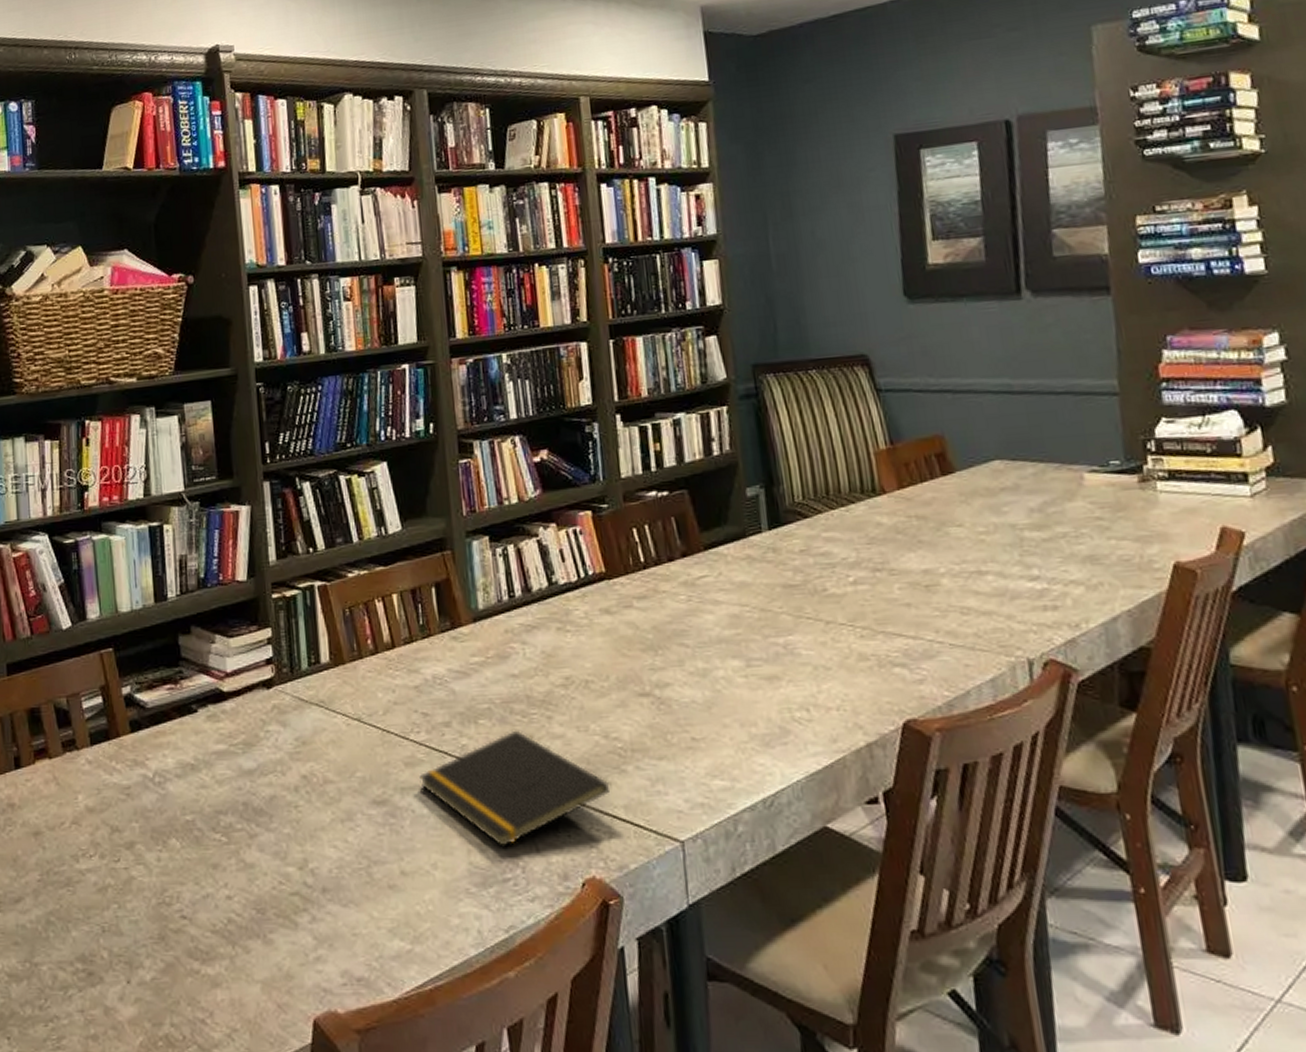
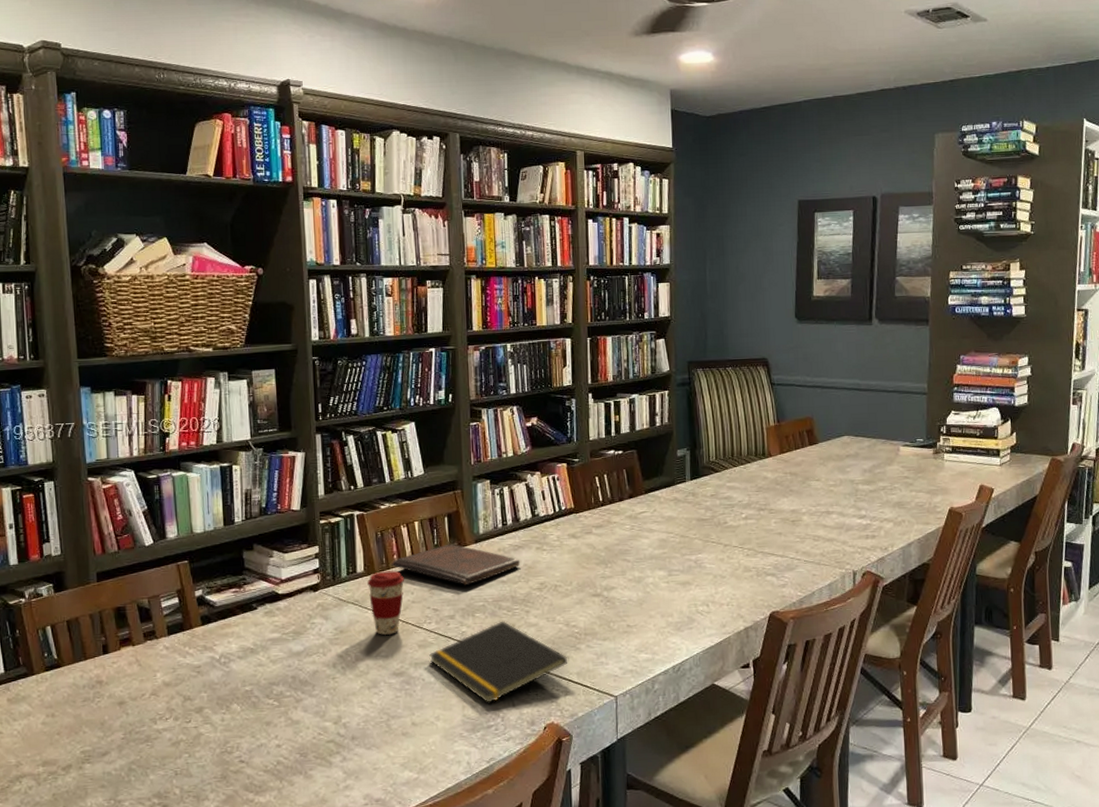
coffee cup: none [335,660,382,750] -> present [367,570,404,636]
book: none [364,623,536,680] -> present [391,544,521,585]

